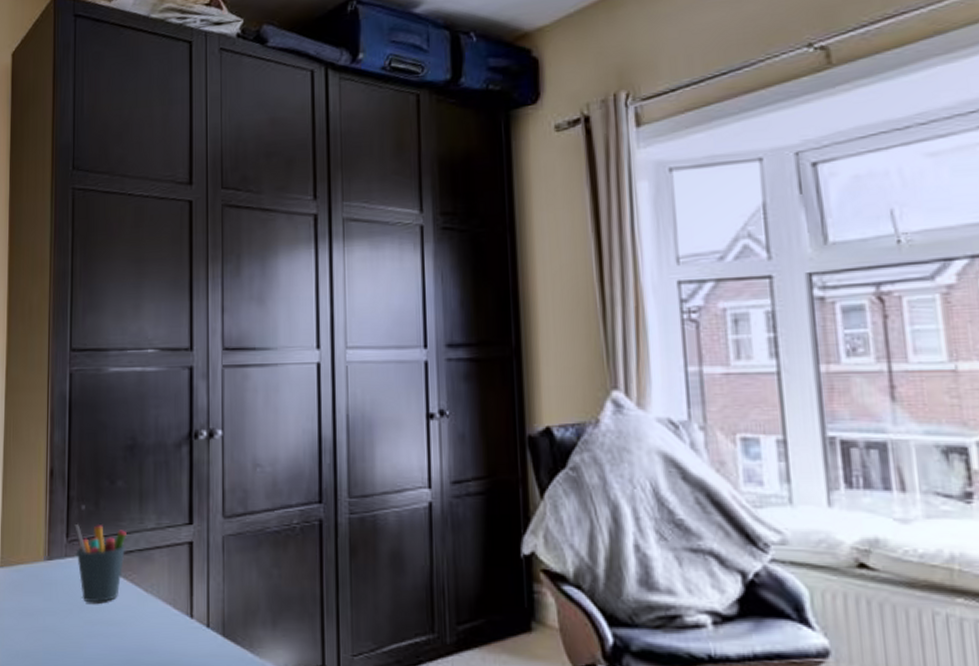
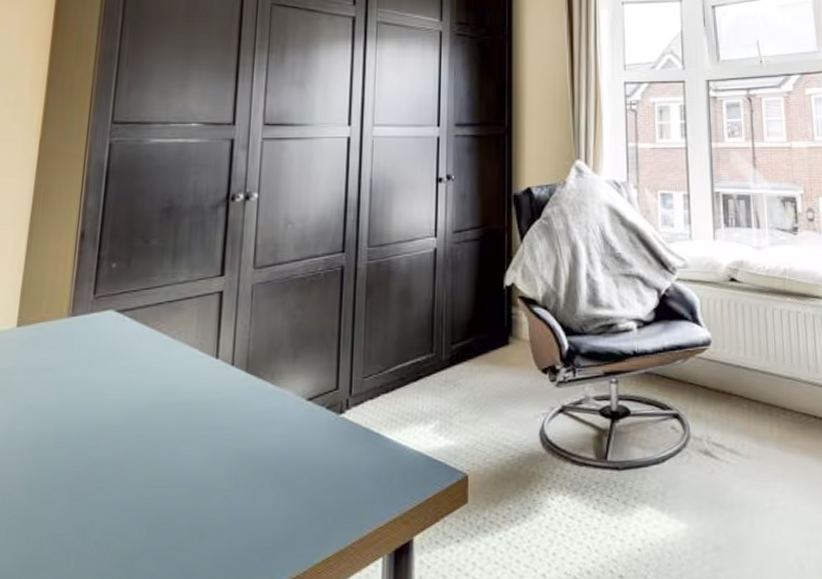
pen holder: present [75,525,127,603] -> none [103,281,158,353]

